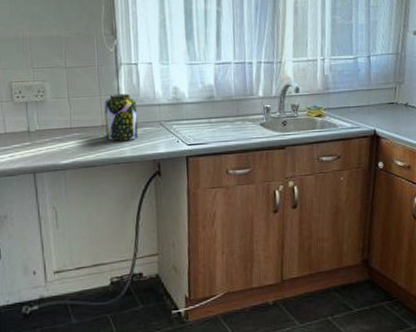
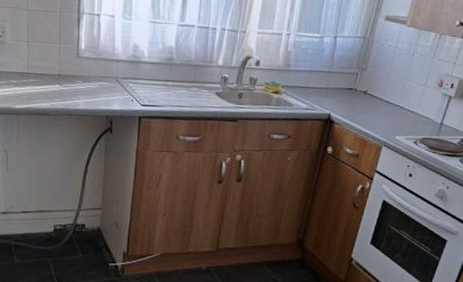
jar: present [104,93,138,141] -> none [62,43,95,93]

